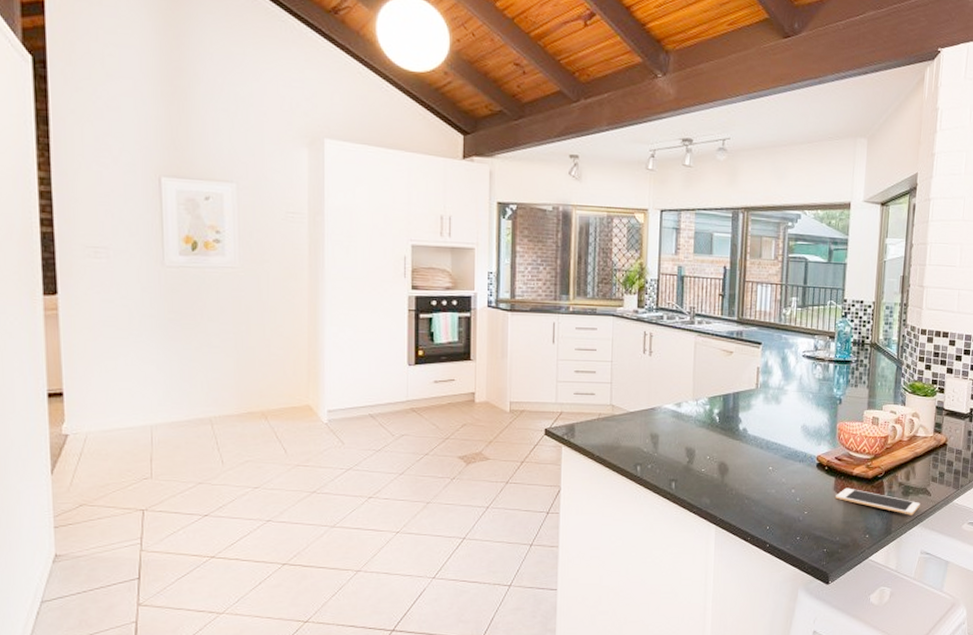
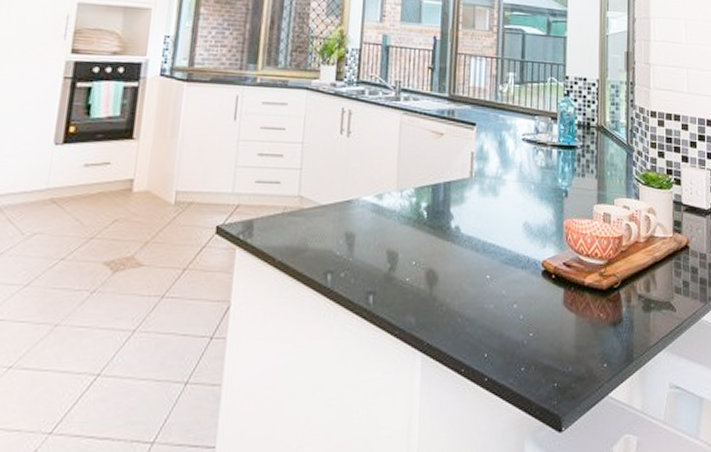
cell phone: present [836,488,920,515] -> none [566,301,664,337]

